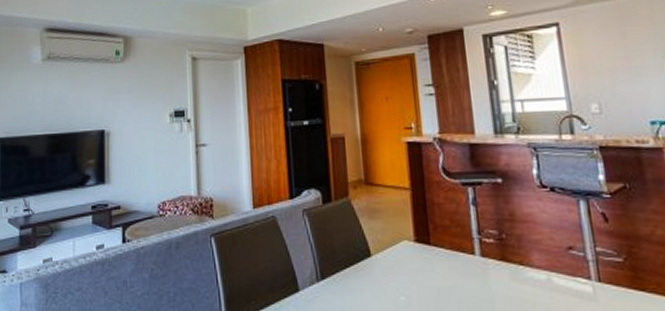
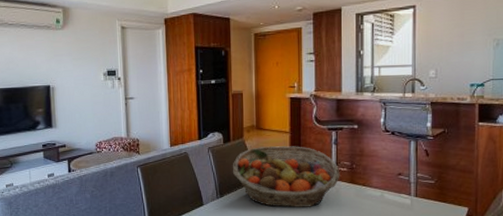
fruit basket: none [336,207,486,296] -> present [232,146,340,208]

